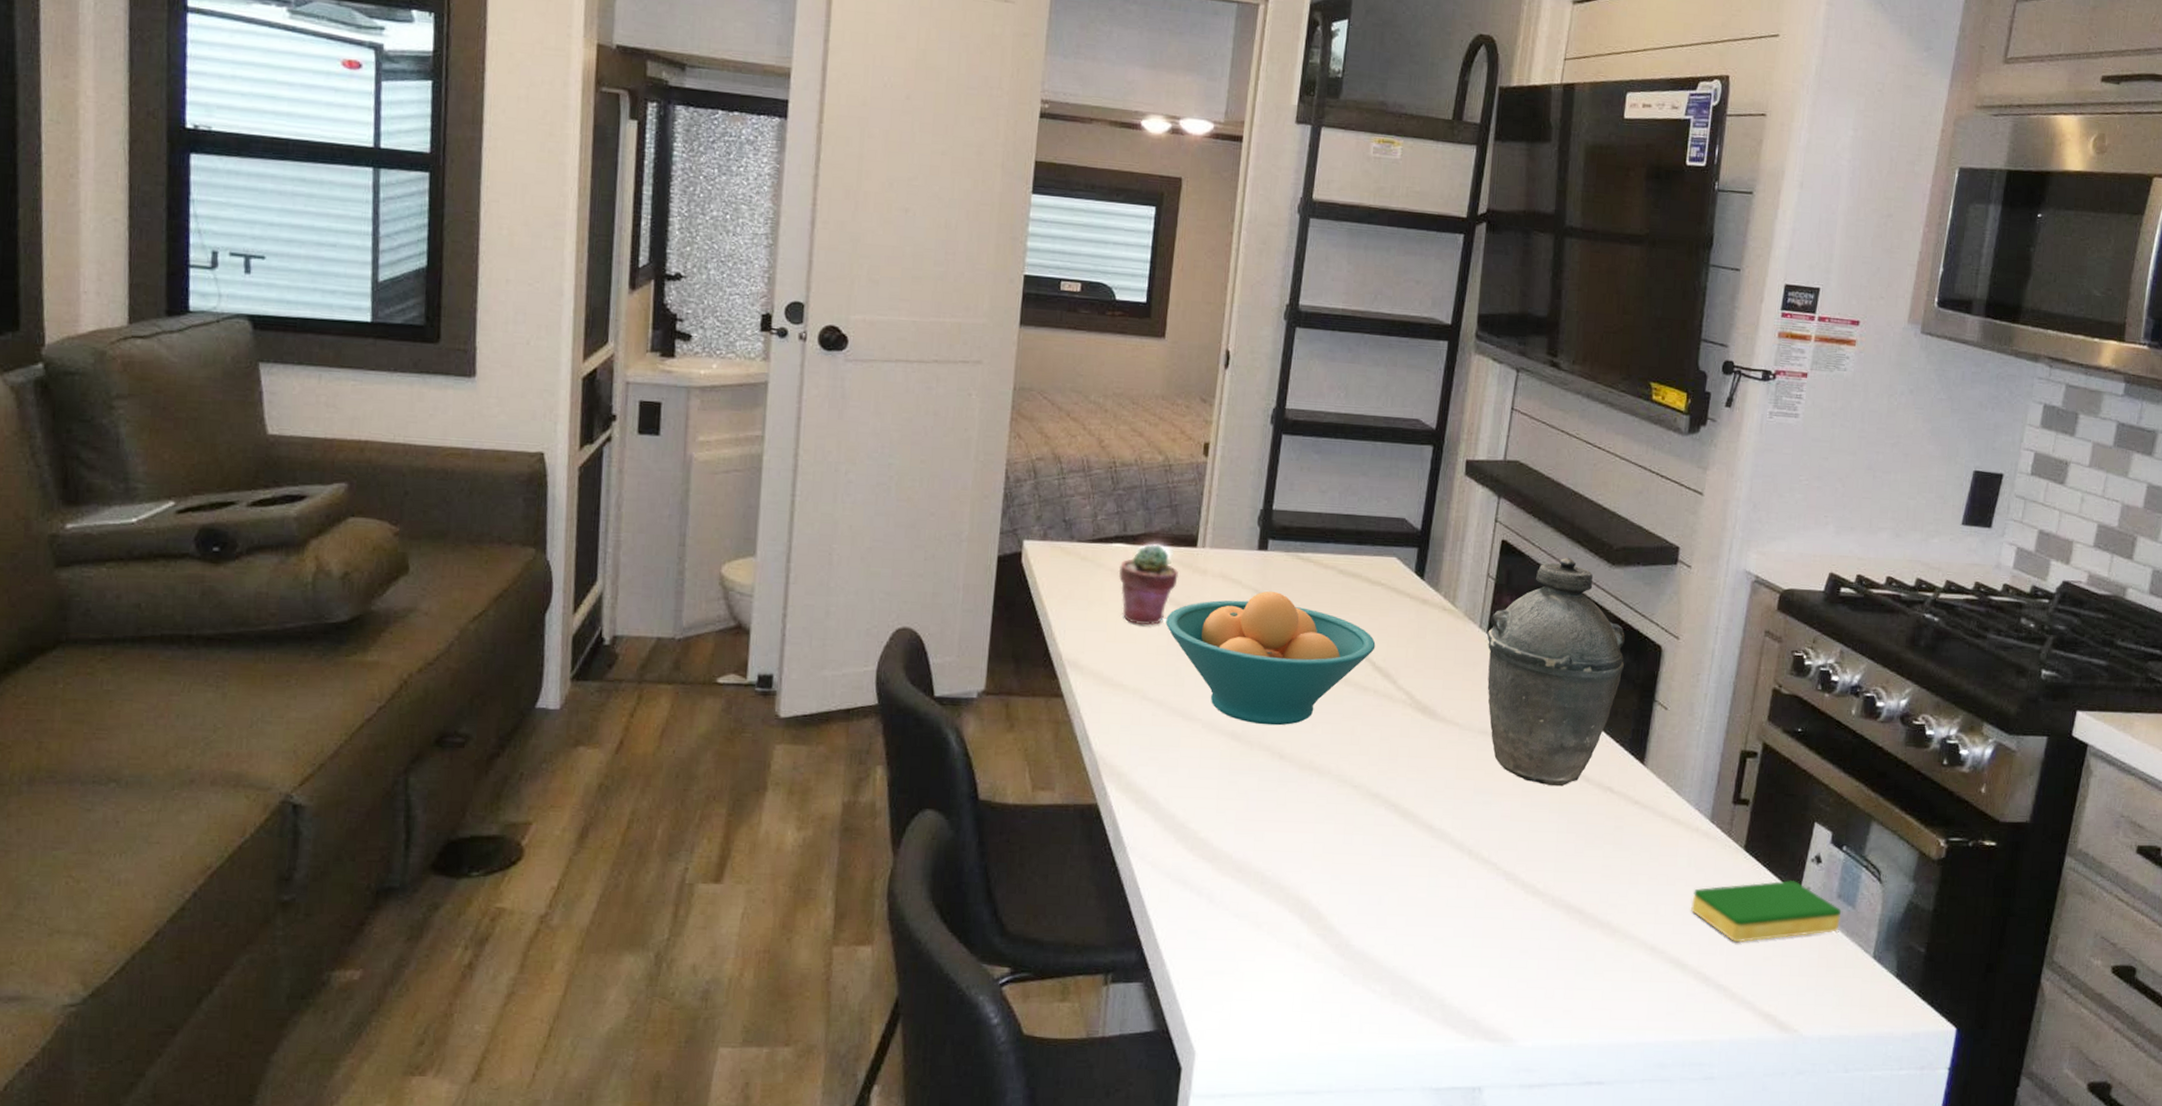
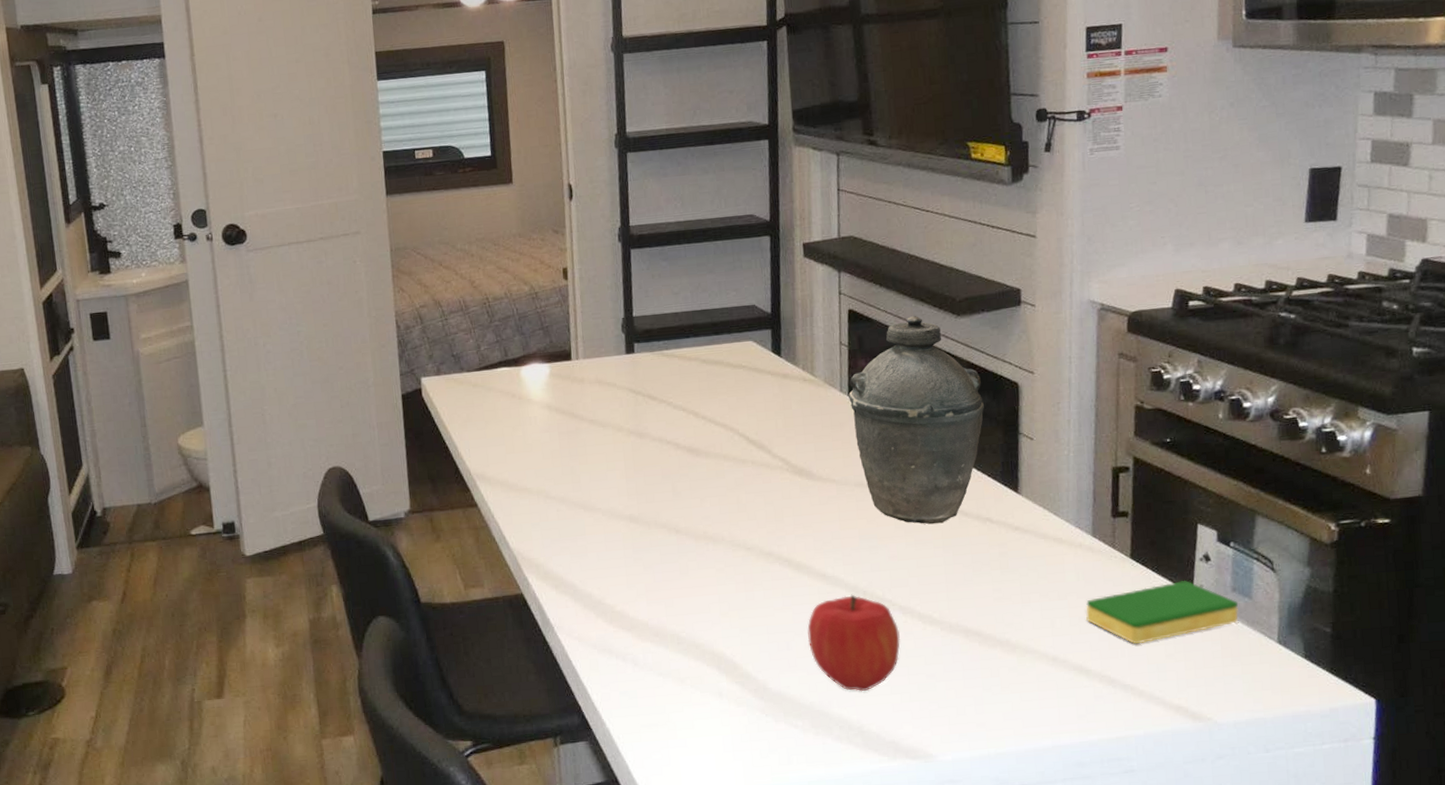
potted succulent: present [1118,544,1178,625] -> none [506,363,559,435]
fruit bowl: present [1166,591,1376,726] -> none [555,388,747,506]
fruit: none [1402,851,1500,961] -> present [807,594,900,692]

